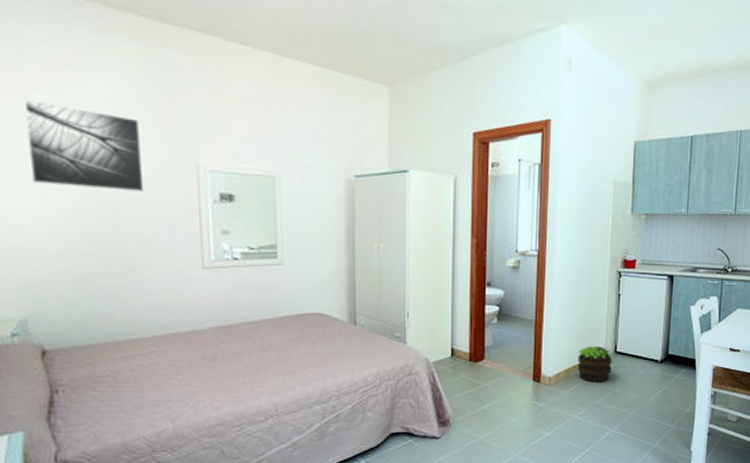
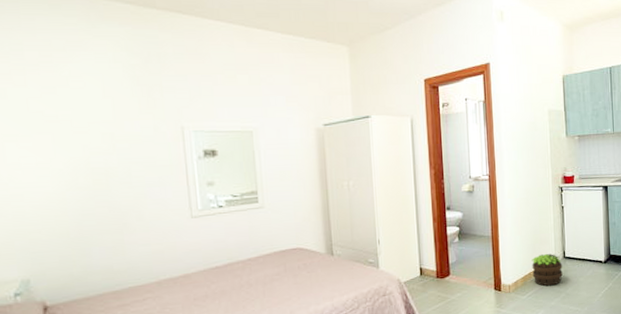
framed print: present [23,99,144,192] -> none [22,83,135,156]

